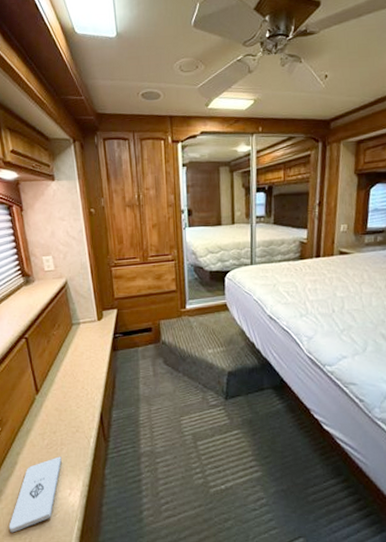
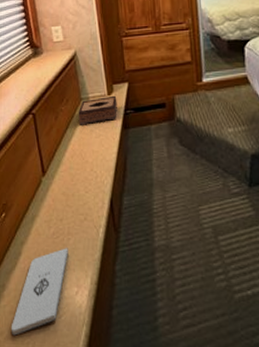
tissue box: none [69,321,107,348] -> present [78,95,117,125]

